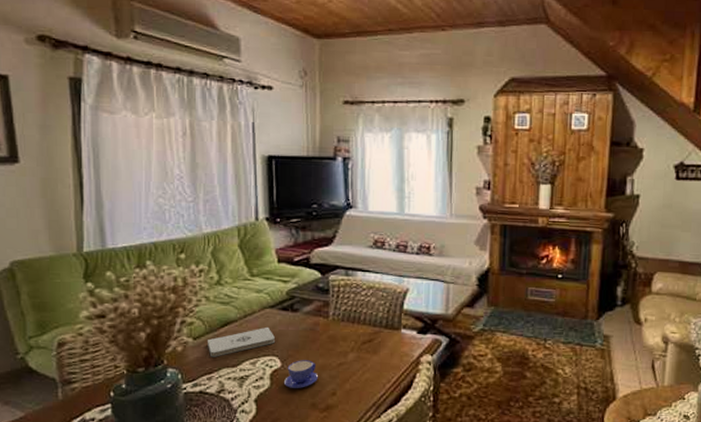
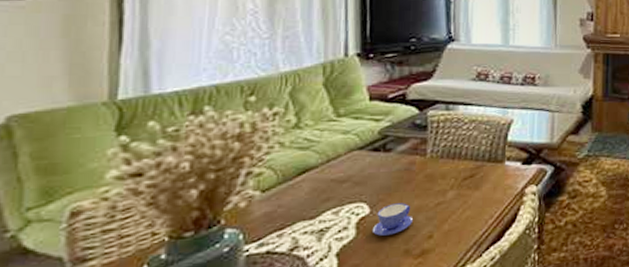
notepad: present [207,326,275,357] -> none [278,170,363,211]

